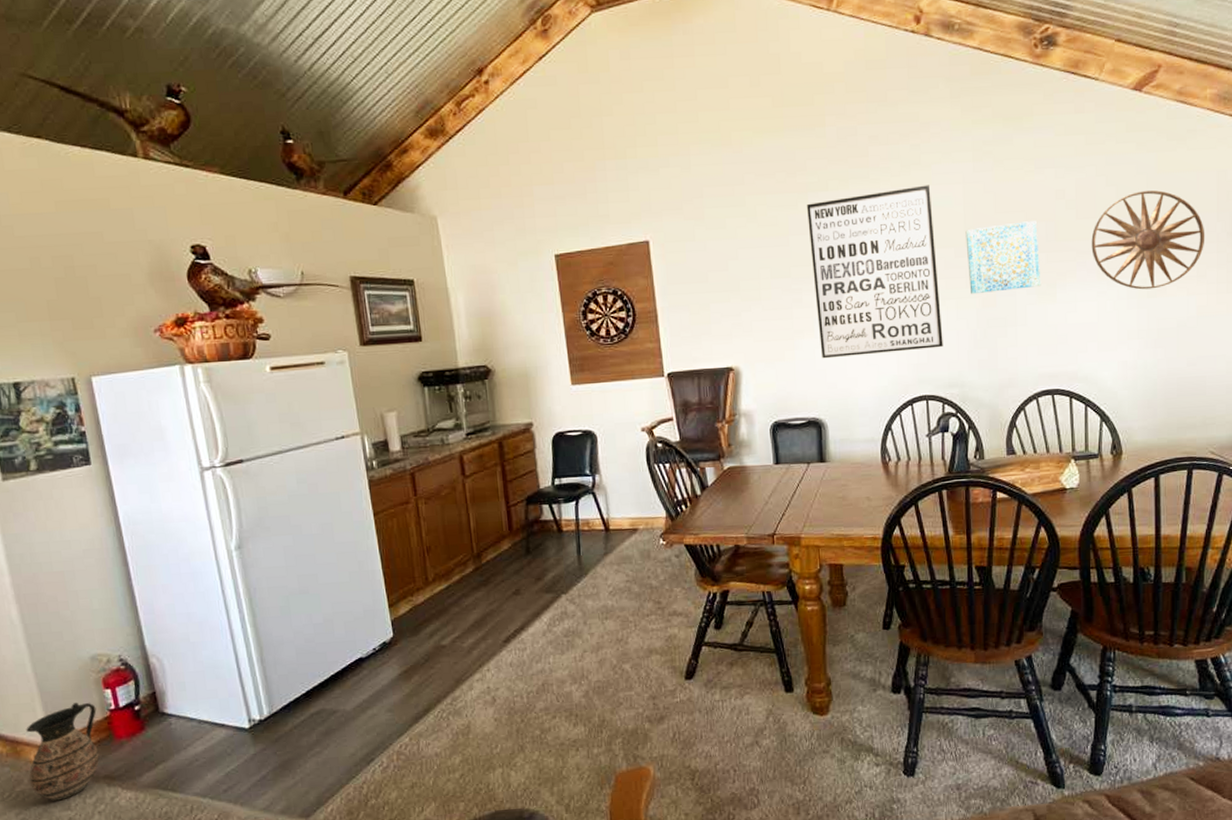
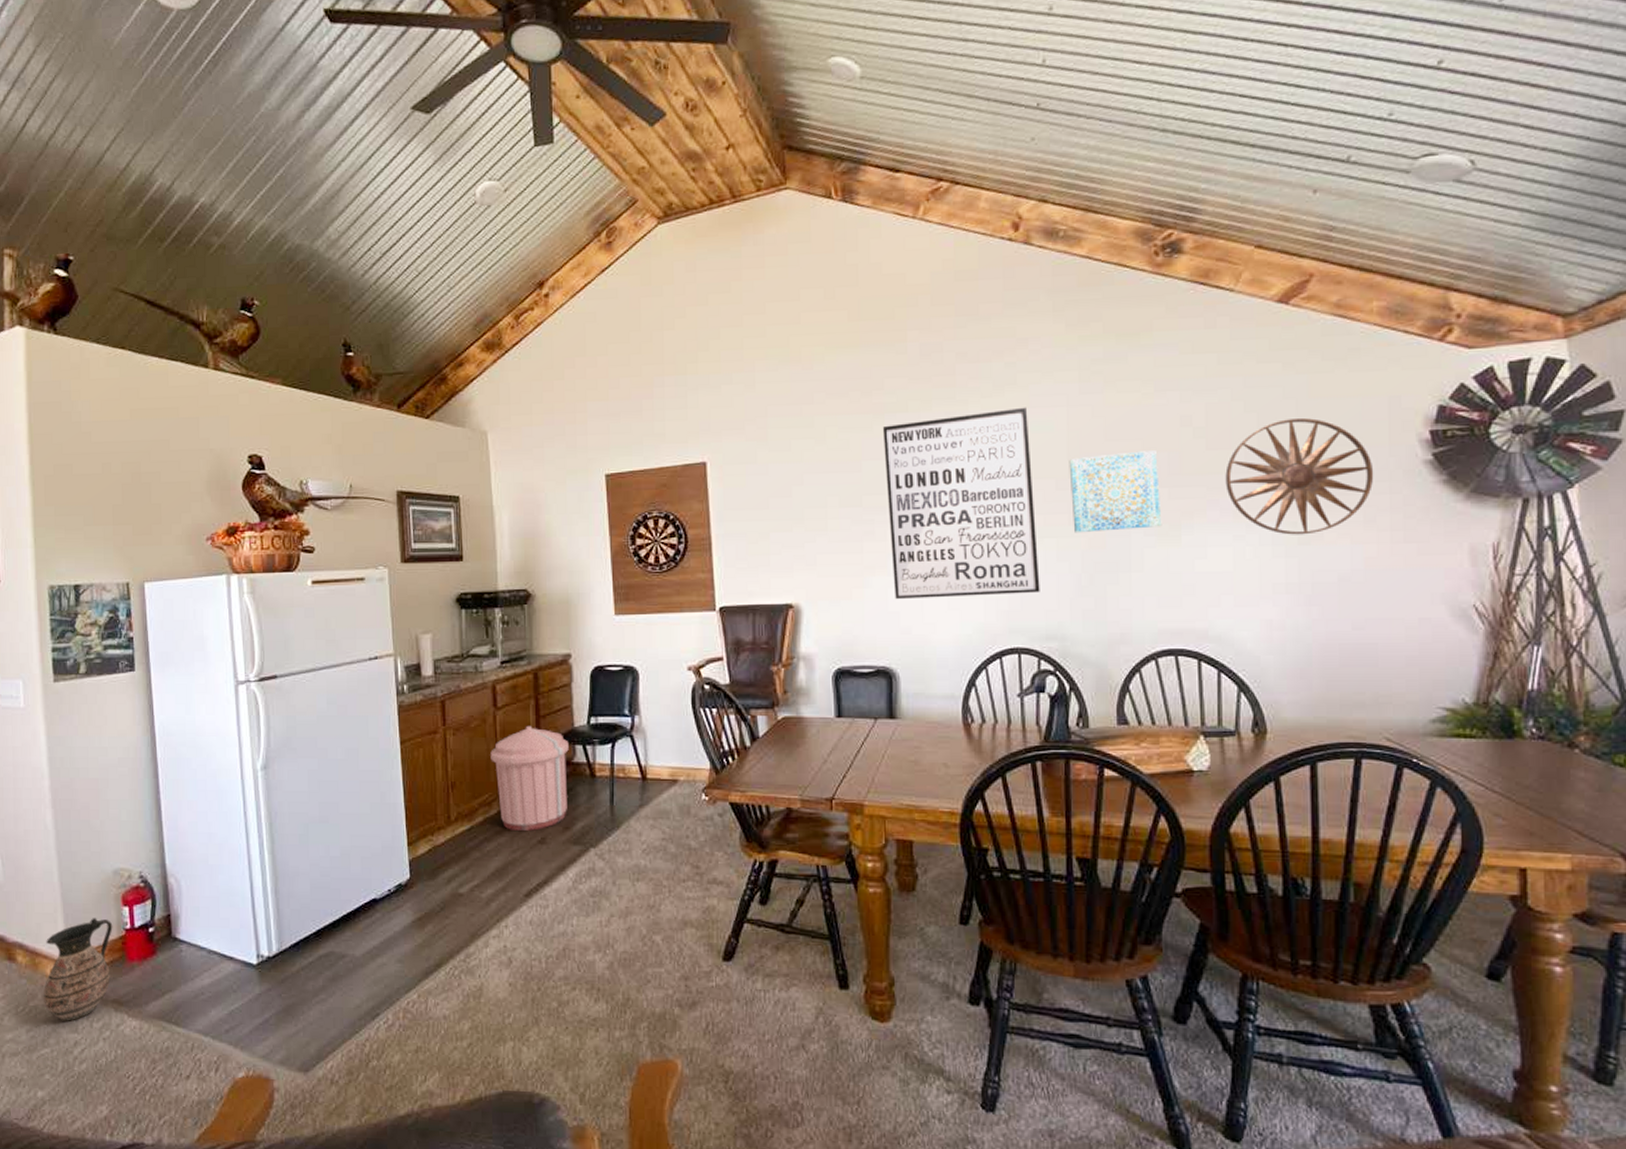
trash can: none [462,490,538,585] -> present [490,725,569,831]

